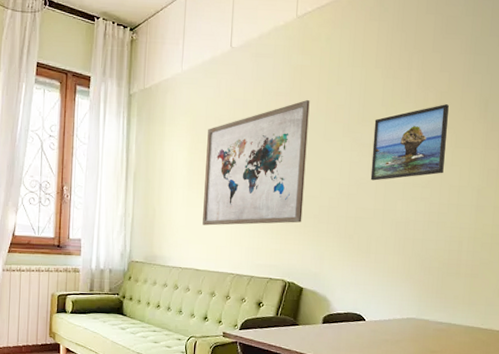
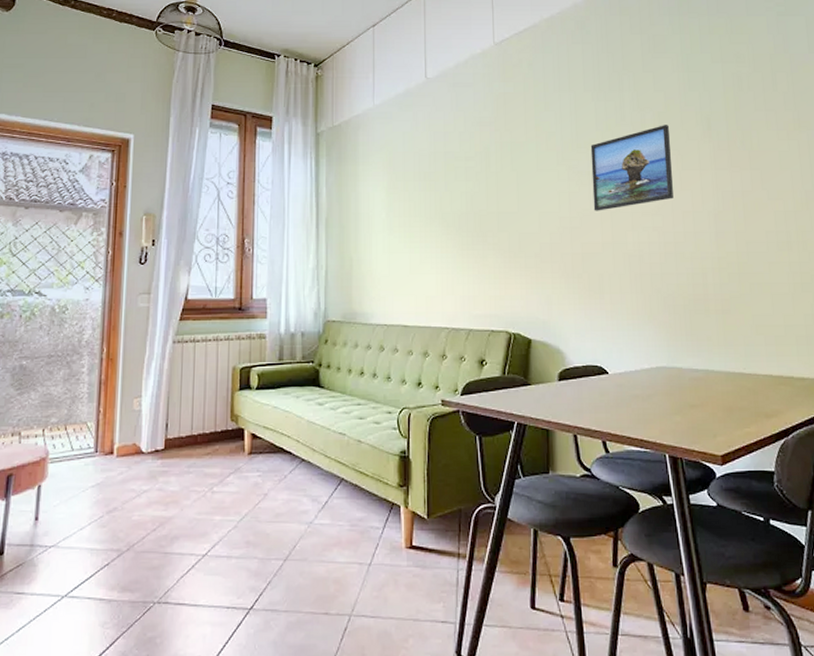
wall art: present [202,99,310,226] -> none [407,128,522,273]

